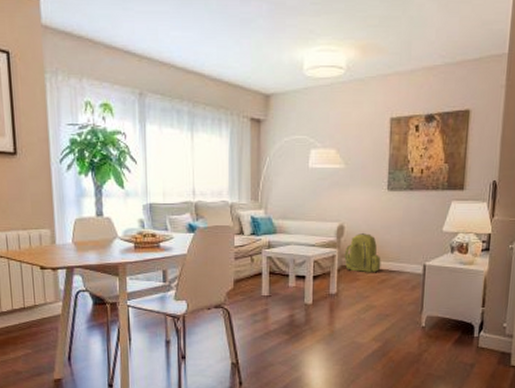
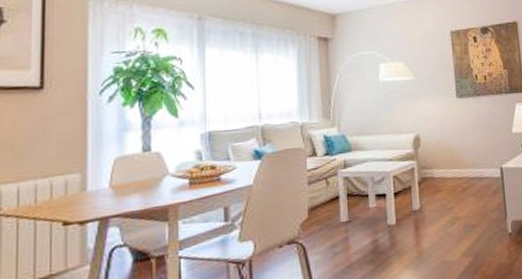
backpack: present [344,233,381,273] -> none [423,142,461,183]

